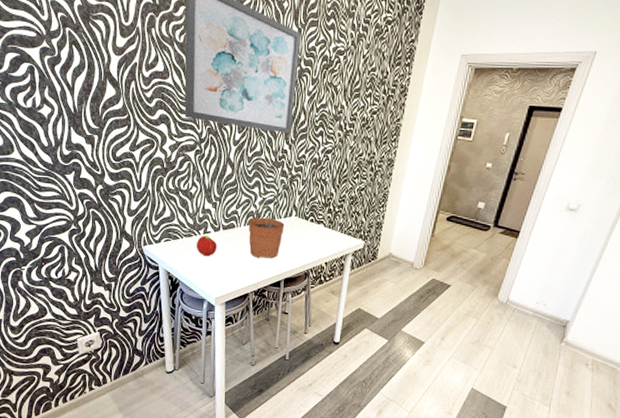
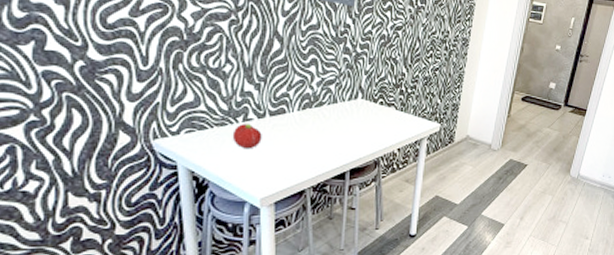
plant pot: present [248,205,285,259] -> none [303,86,349,148]

